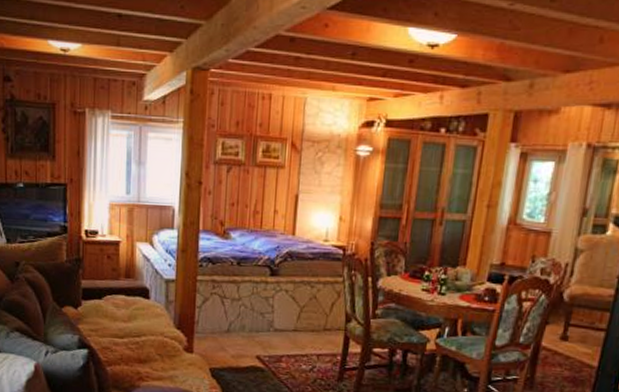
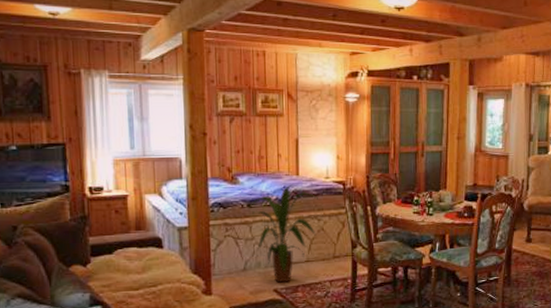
house plant: none [238,244,314,351] -> present [248,184,318,283]

